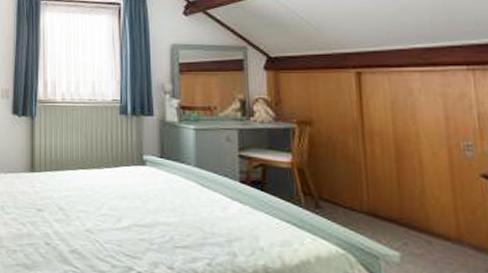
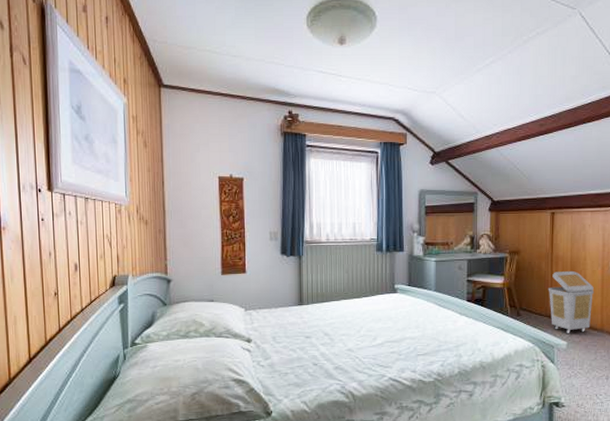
laundry basket: none [361,150,440,242] -> present [548,270,595,334]

